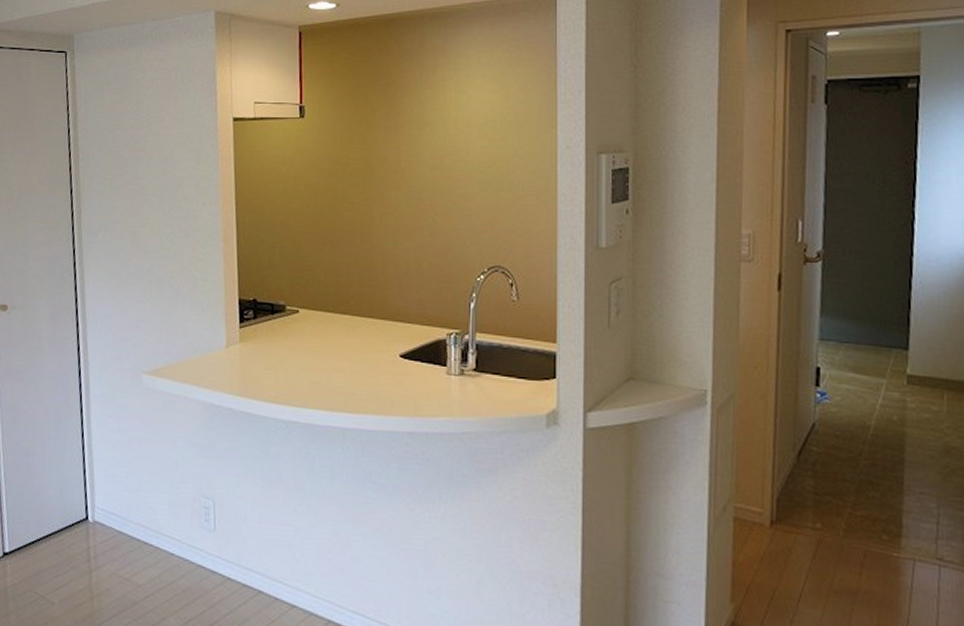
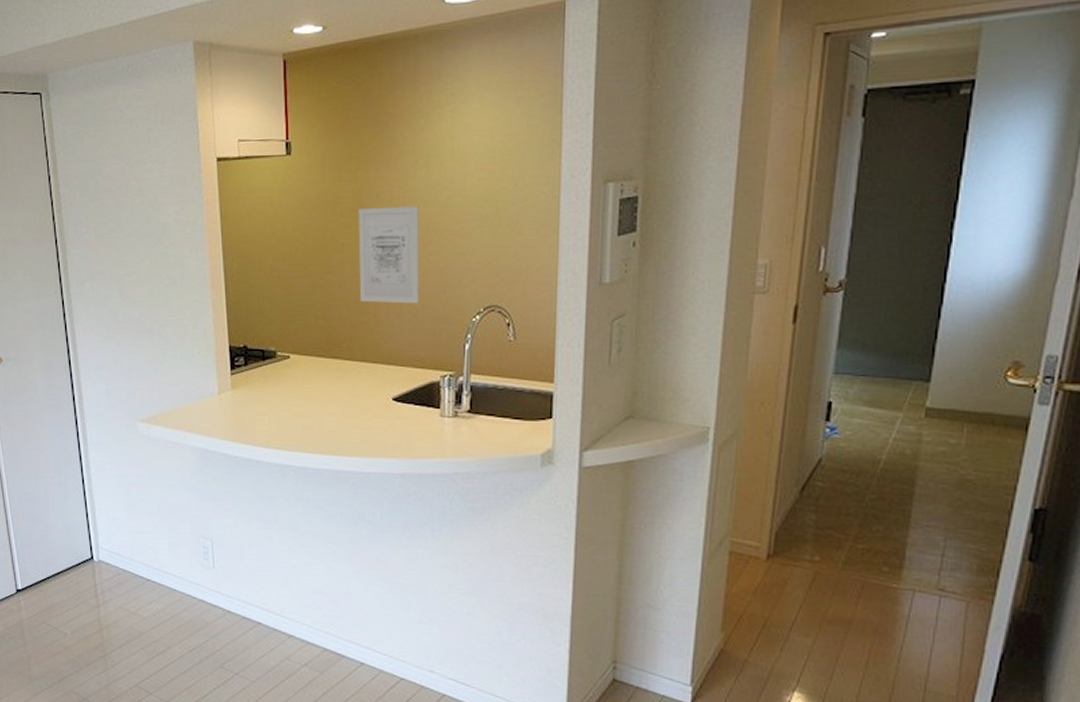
wall art: none [367,169,426,263] -> present [358,206,420,304]

